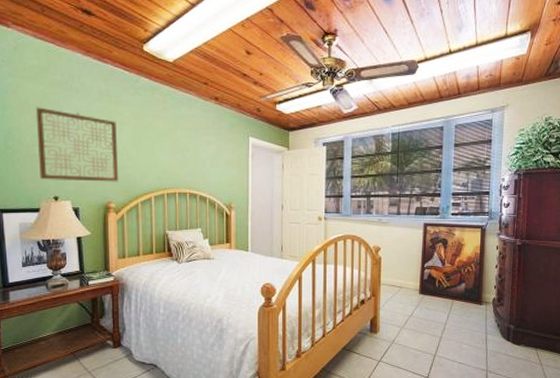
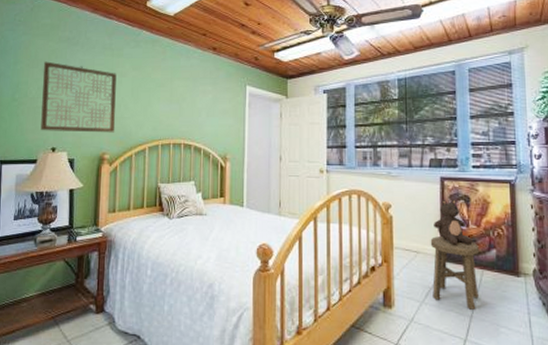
stool: none [411,274,451,332] -> present [430,236,479,310]
teddy bear: none [416,242,447,281] -> present [434,199,473,246]

